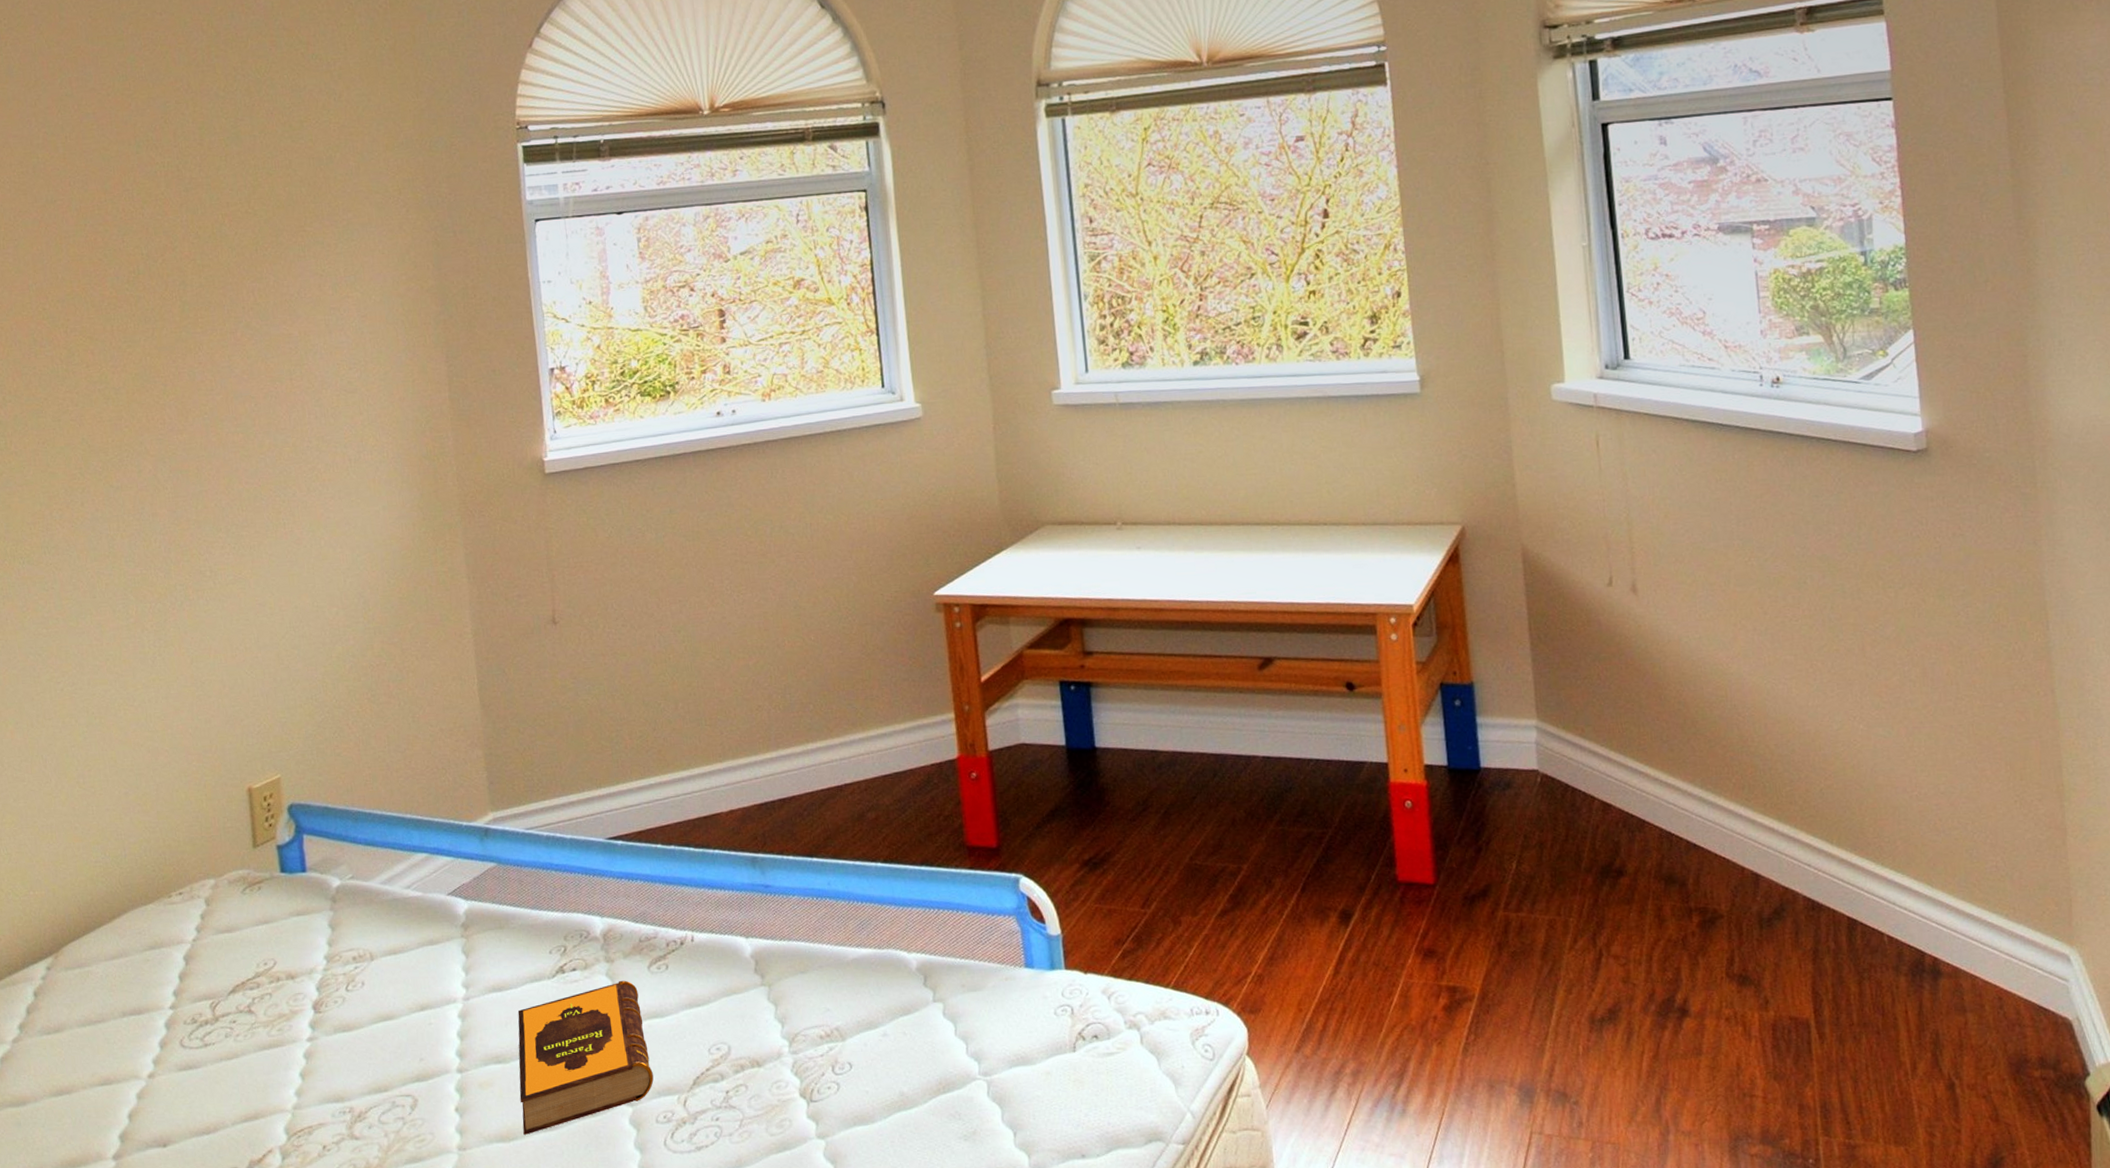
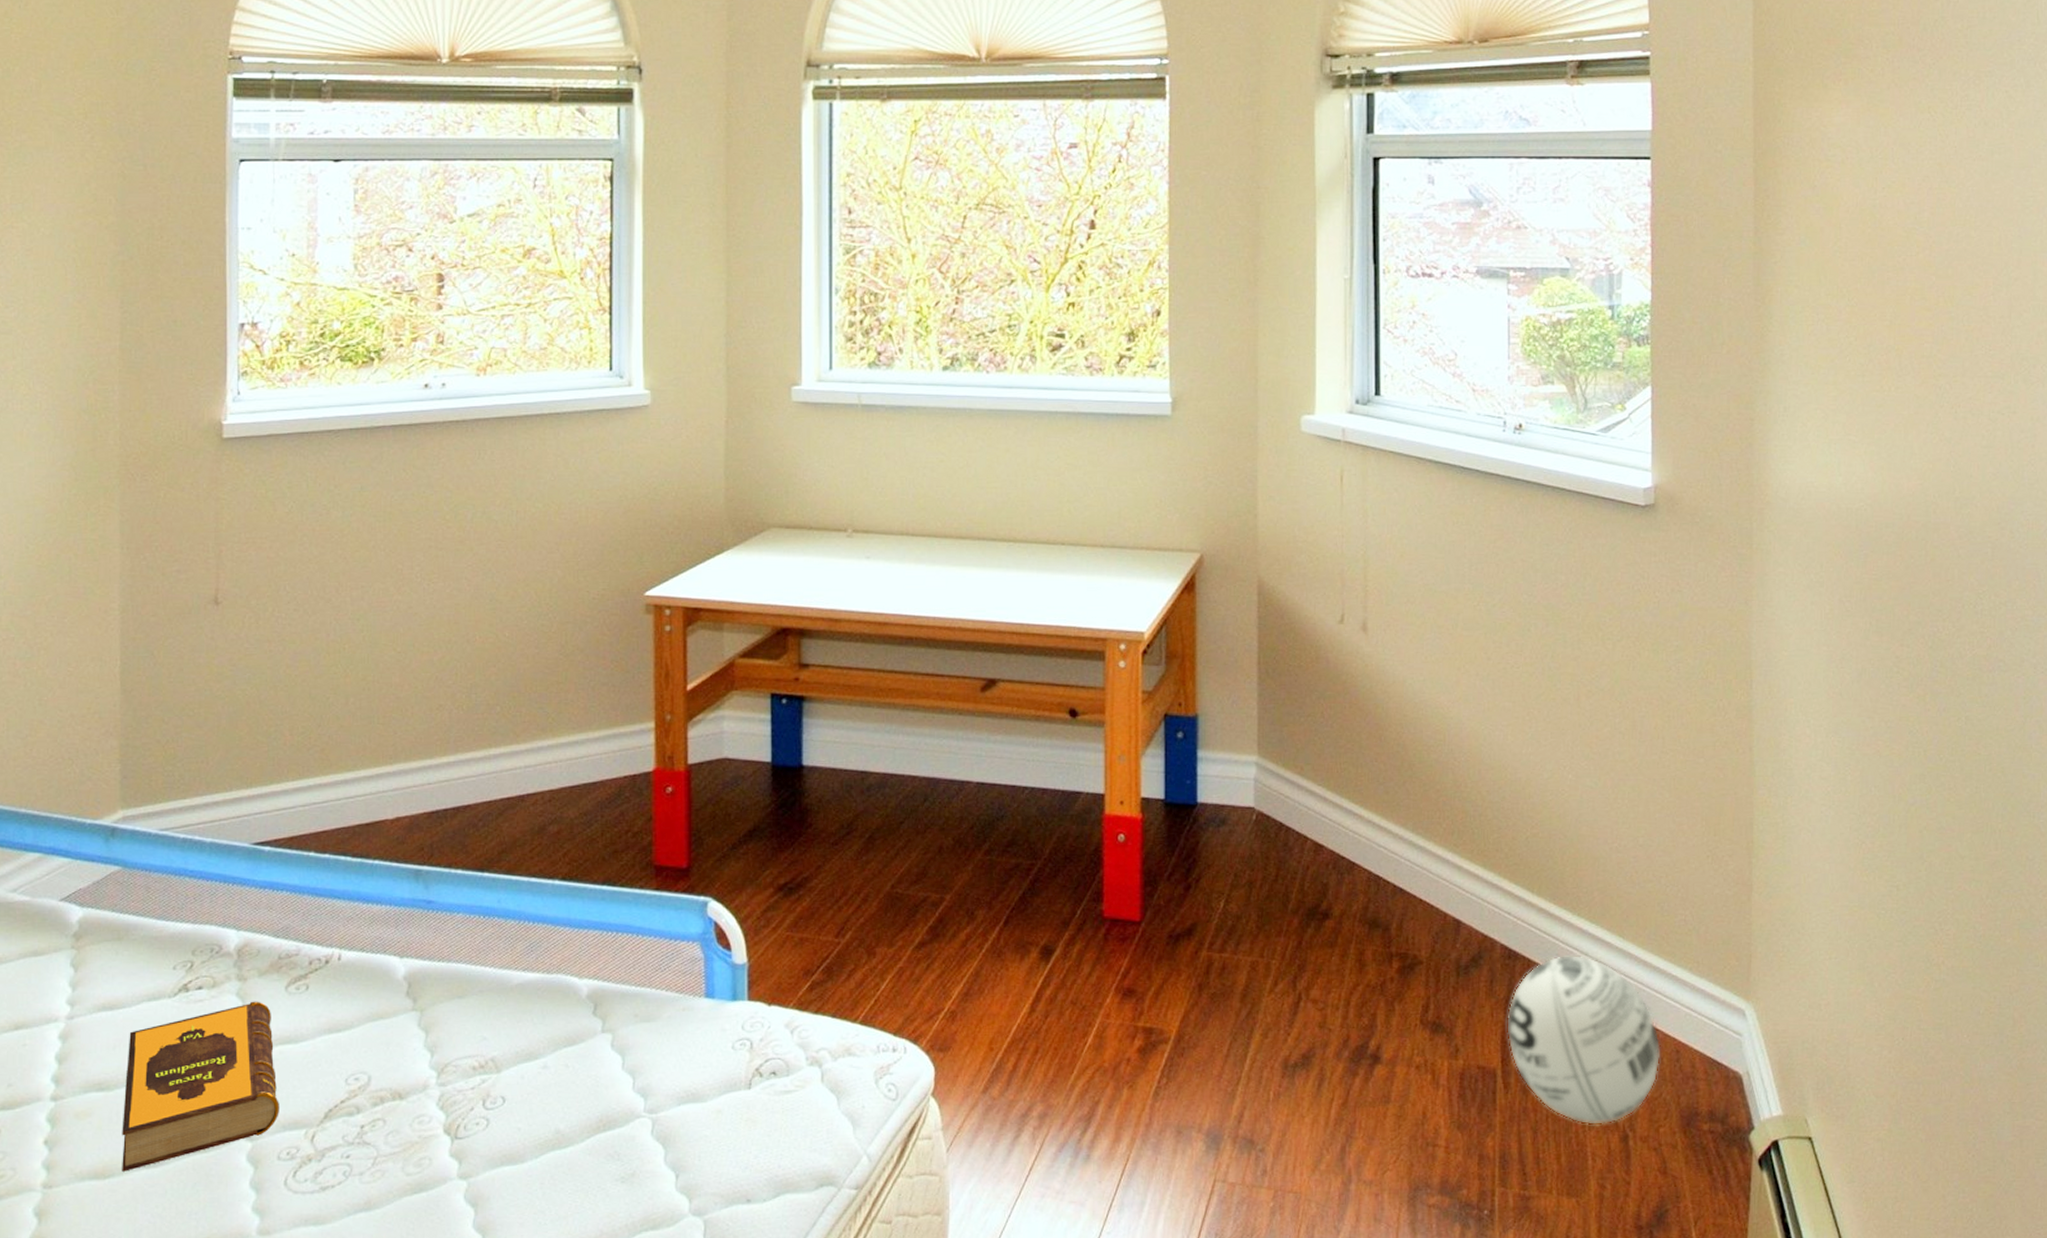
ball: none [1815,904,1983,1074] -> present [1506,954,1661,1126]

